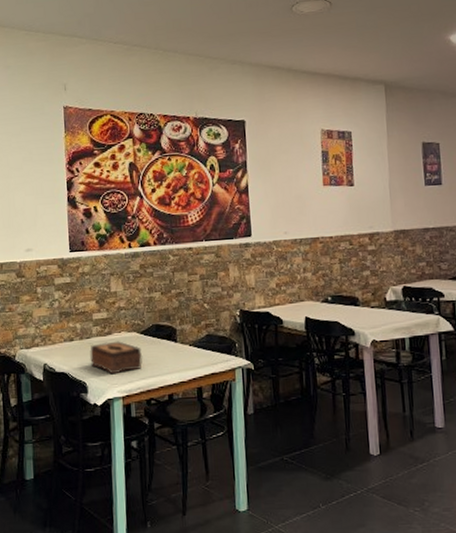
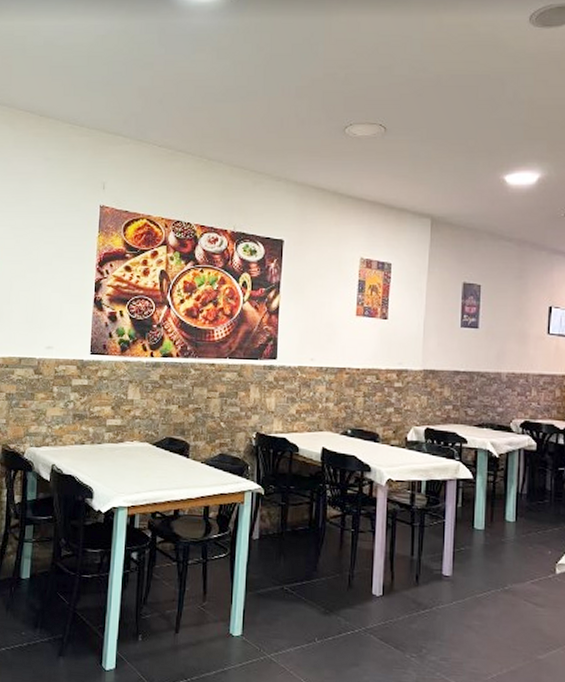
tissue box: present [90,341,143,375] -> none [99,449,153,483]

